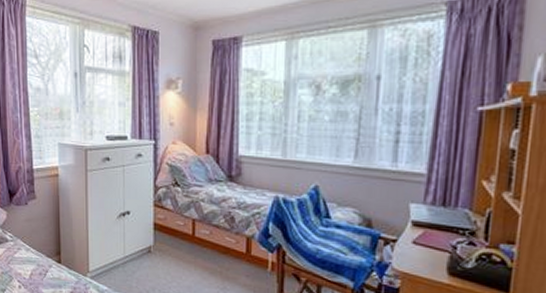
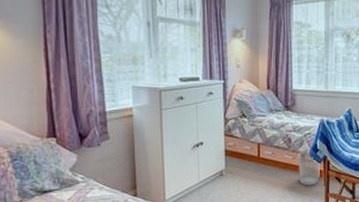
wastebasket: none [242,234,272,280] -> present [298,151,320,186]

